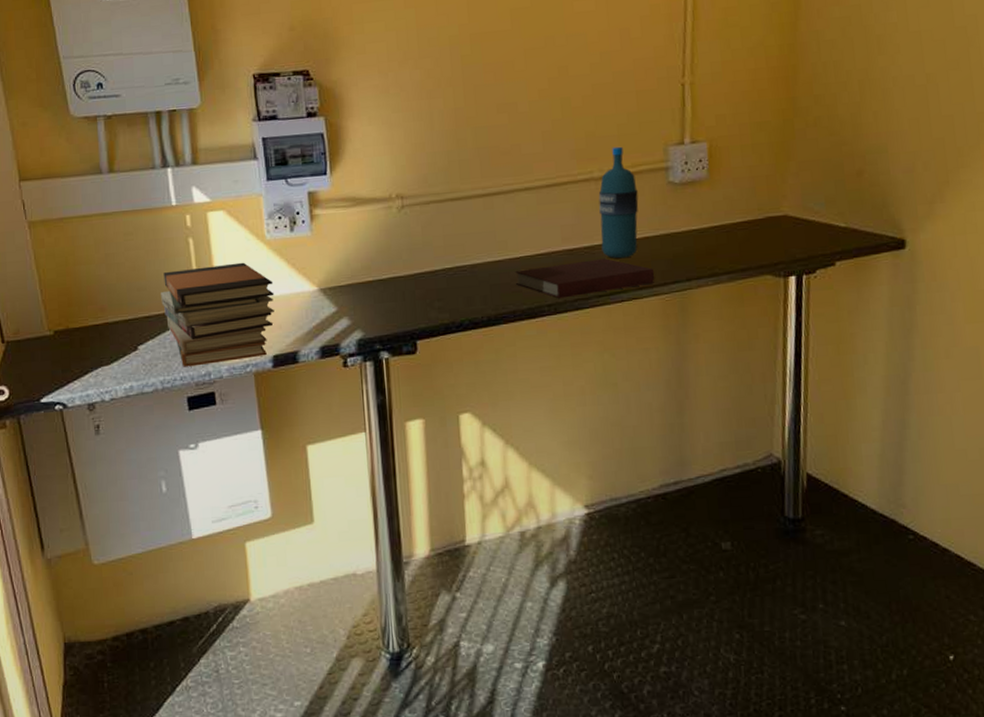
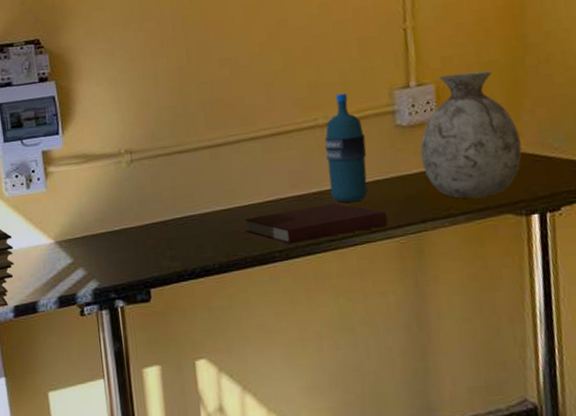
vase: none [690,131,785,259] -> present [420,71,522,199]

